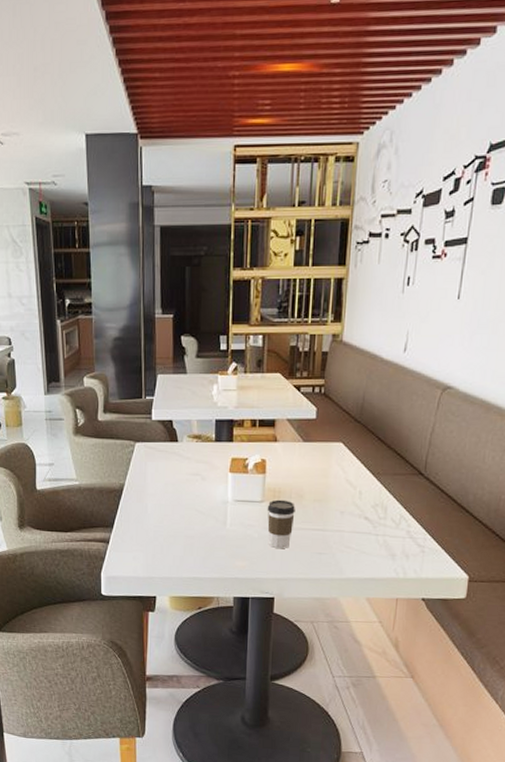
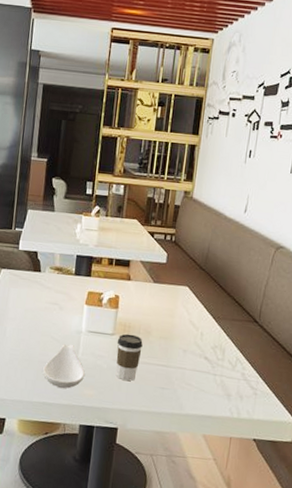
spoon rest: none [190,516,235,561] -> present [43,344,85,389]

